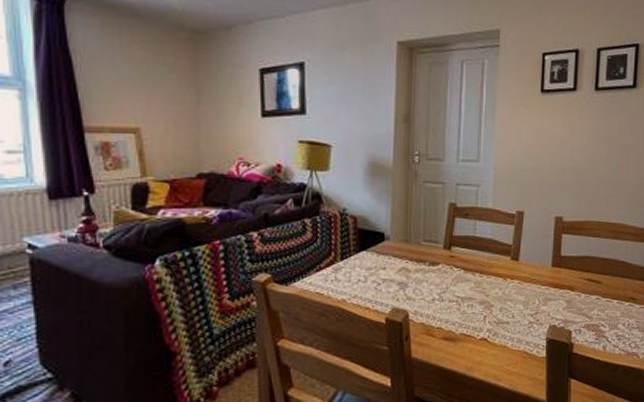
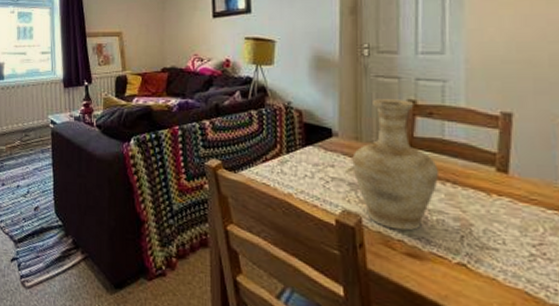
vase: none [402,203,470,319] -> present [352,99,438,231]

